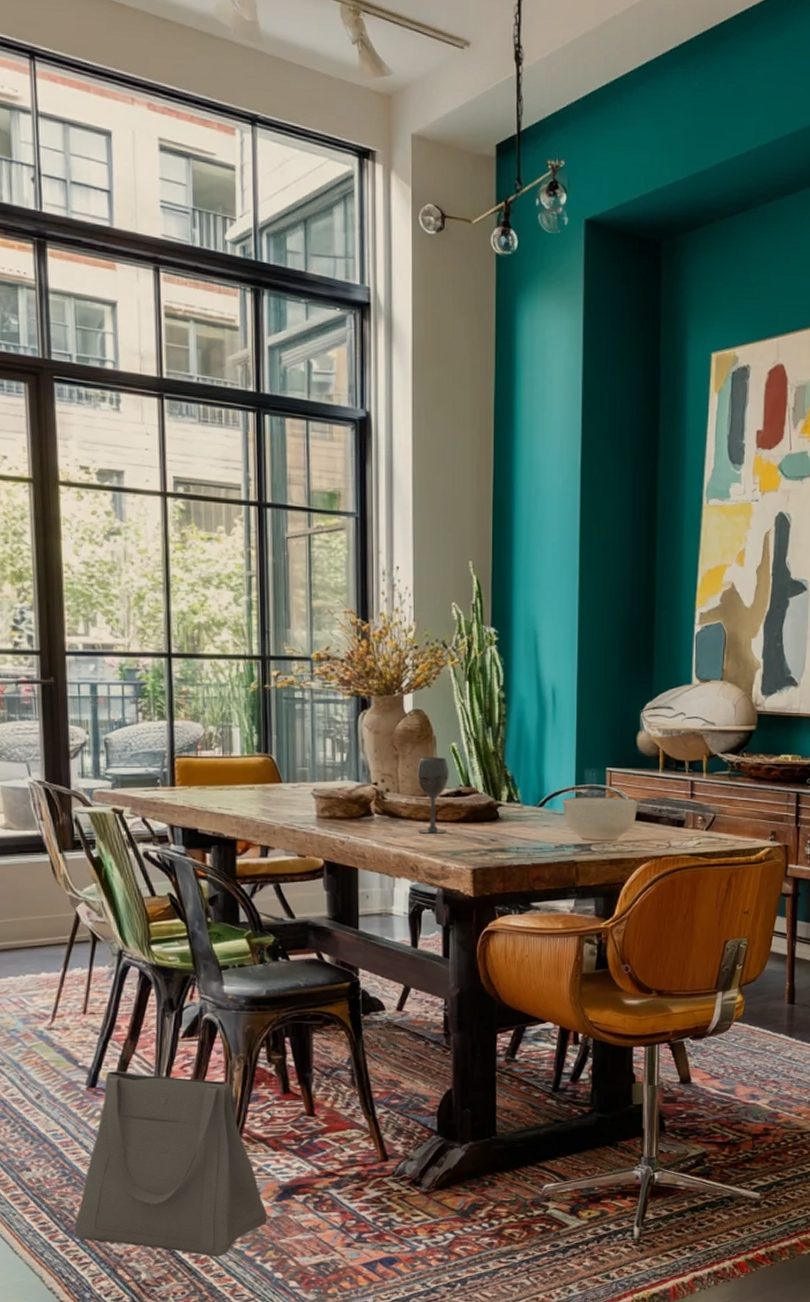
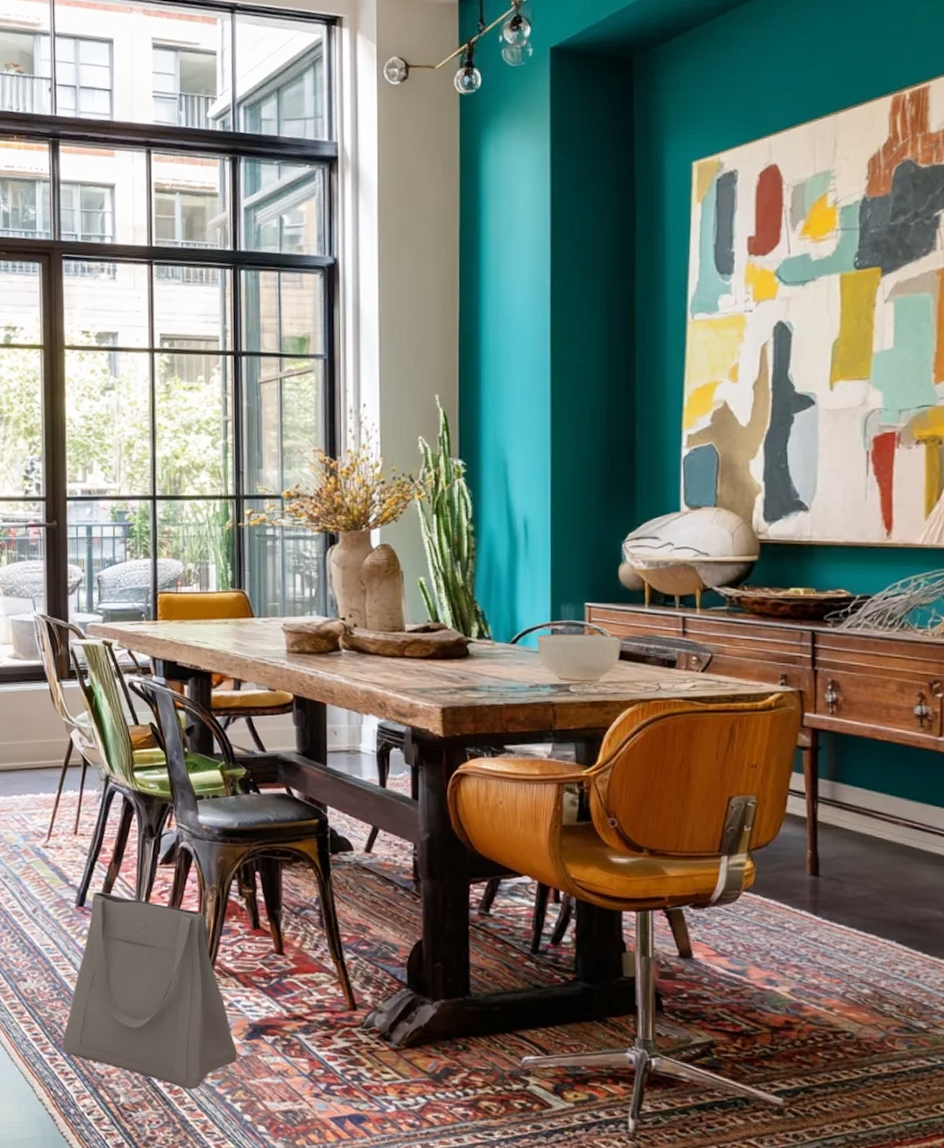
wine glass: present [417,757,449,834] -> none [384,592,417,670]

